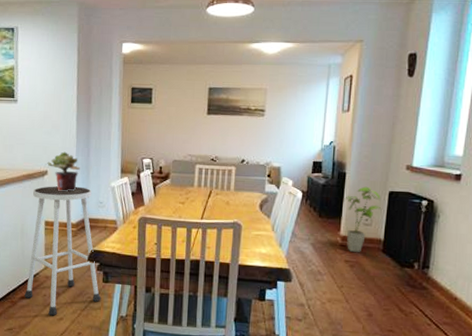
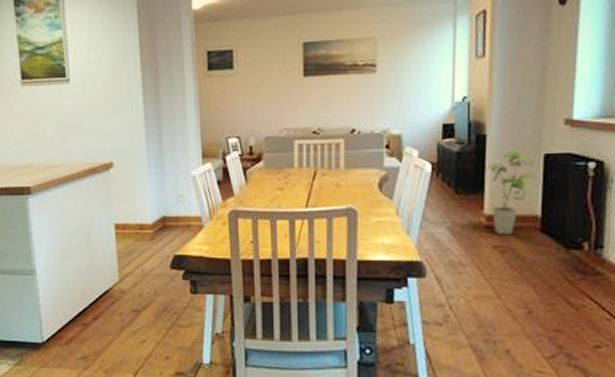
stool: present [25,186,102,316] -> none [98,179,191,338]
potted plant: present [47,151,80,192] -> none [111,137,152,186]

